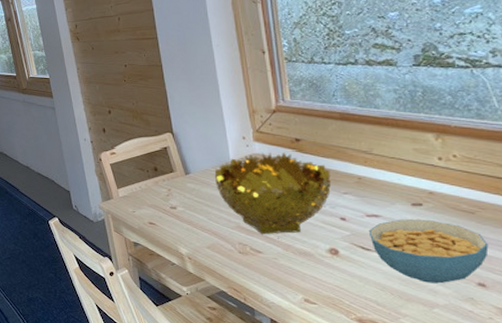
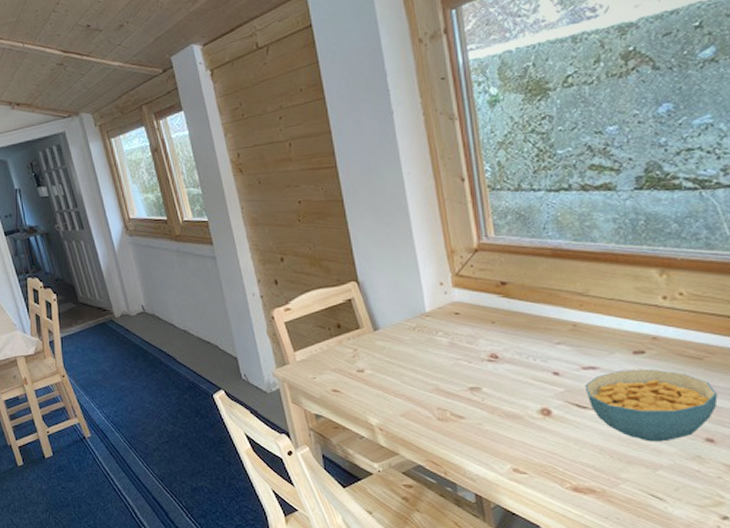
decorative bowl: present [214,152,332,235] -> none [407,298,543,397]

